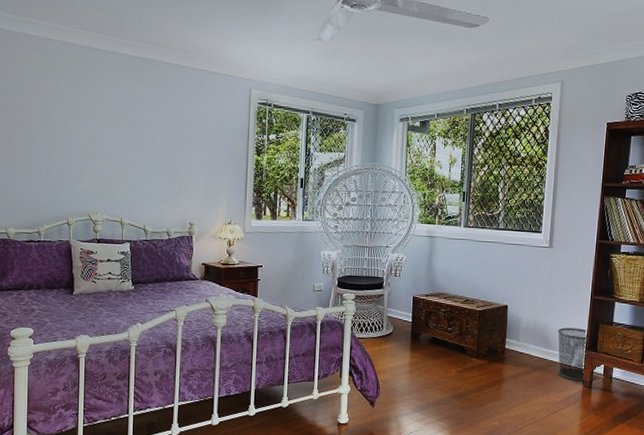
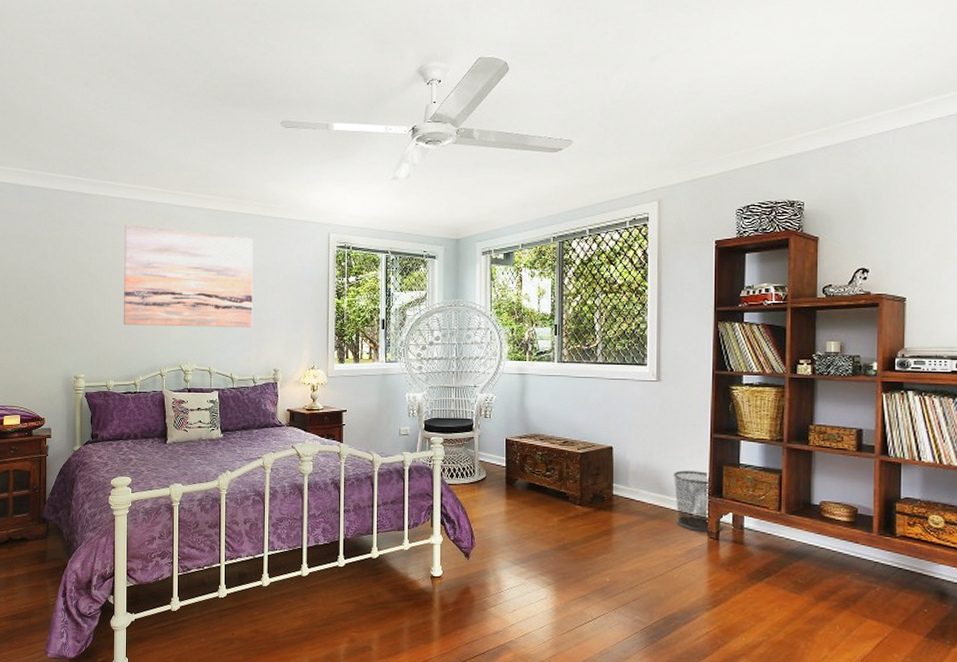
wall art: none [27,63,171,179] -> present [124,224,253,327]

